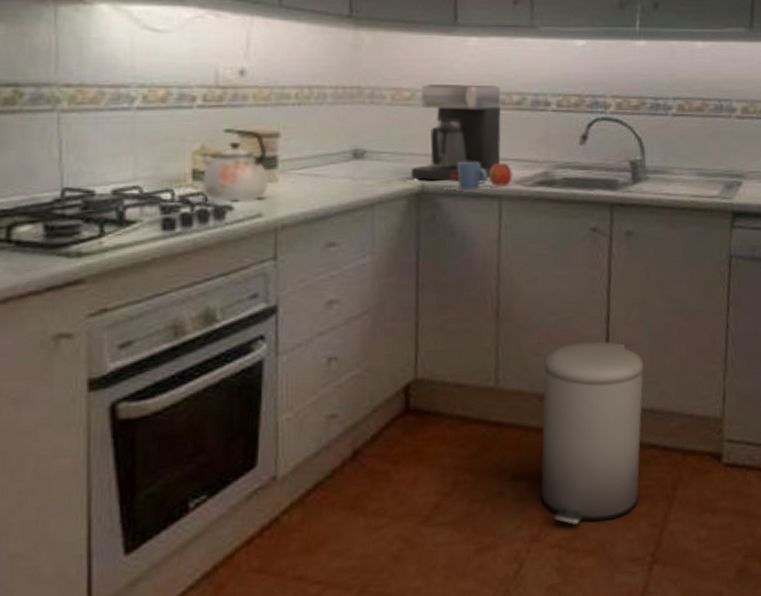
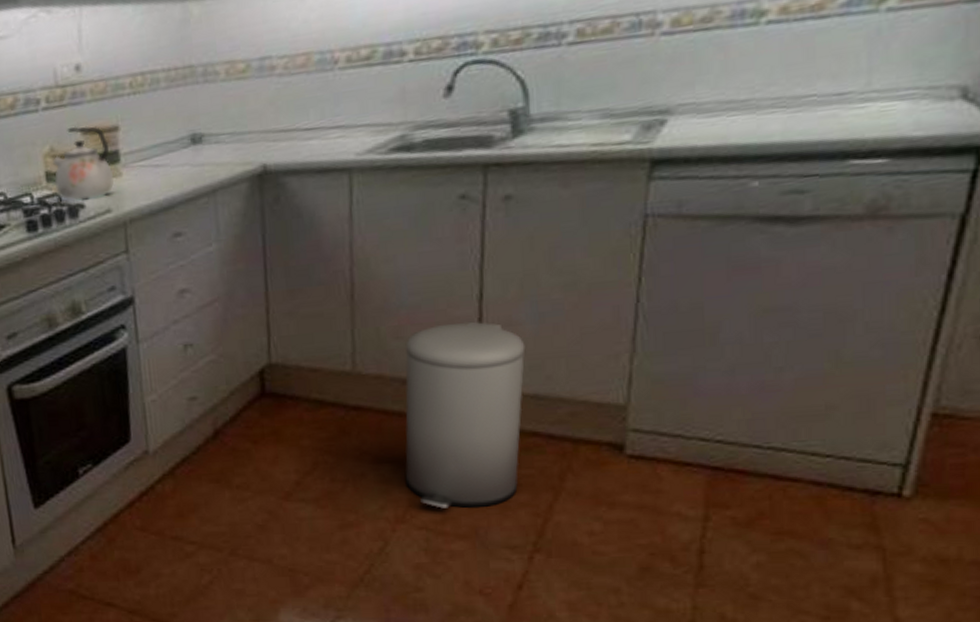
coffee maker: present [410,84,501,182] -> none [250,41,349,160]
mug: present [457,161,487,192] -> none [301,132,335,167]
fruit: present [488,162,513,187] -> none [335,130,364,159]

